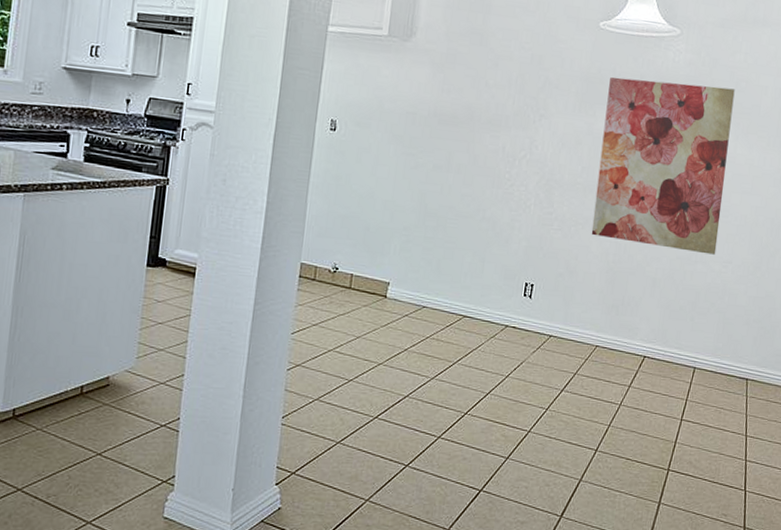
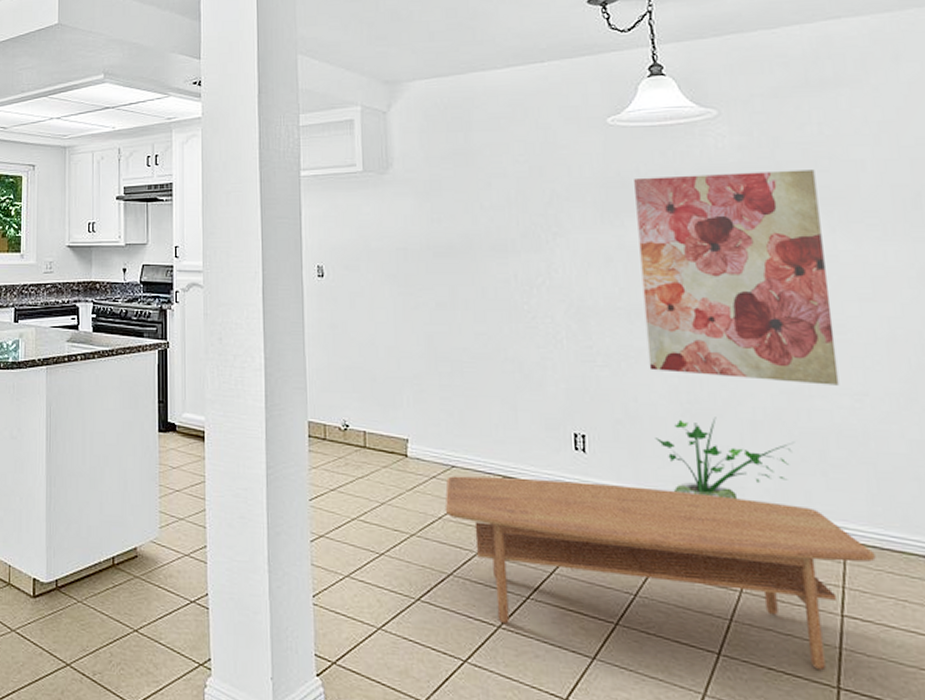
coffee table: none [411,314,711,459] -> present [445,475,876,671]
potted plant: none [584,274,679,337] -> present [655,417,795,500]

